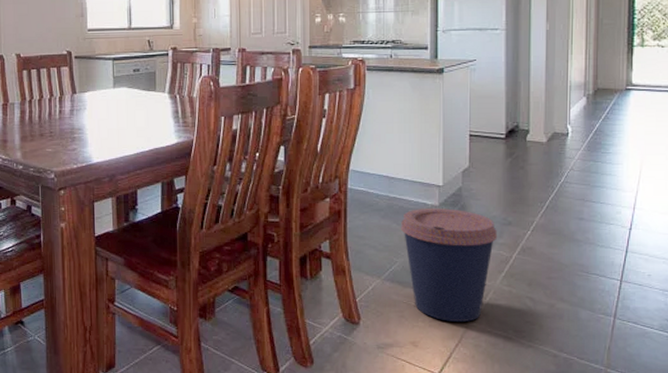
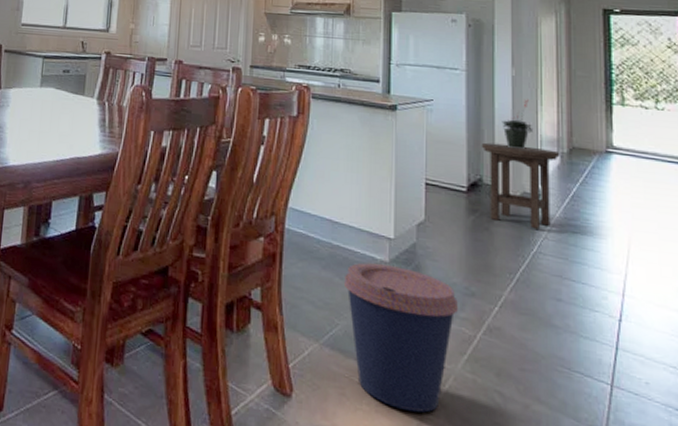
stool: none [518,92,586,163] -> present [481,142,560,229]
potted plant: none [536,50,564,95] -> present [502,99,534,149]

